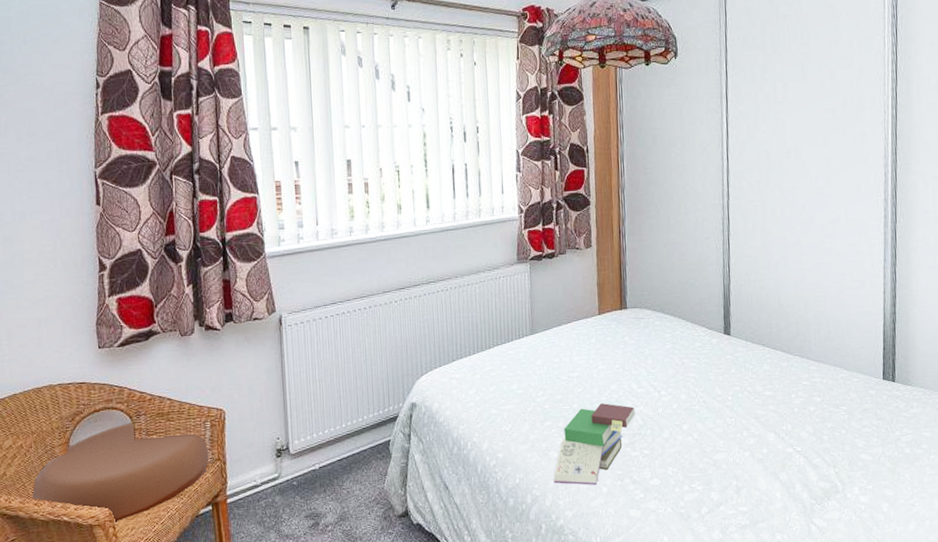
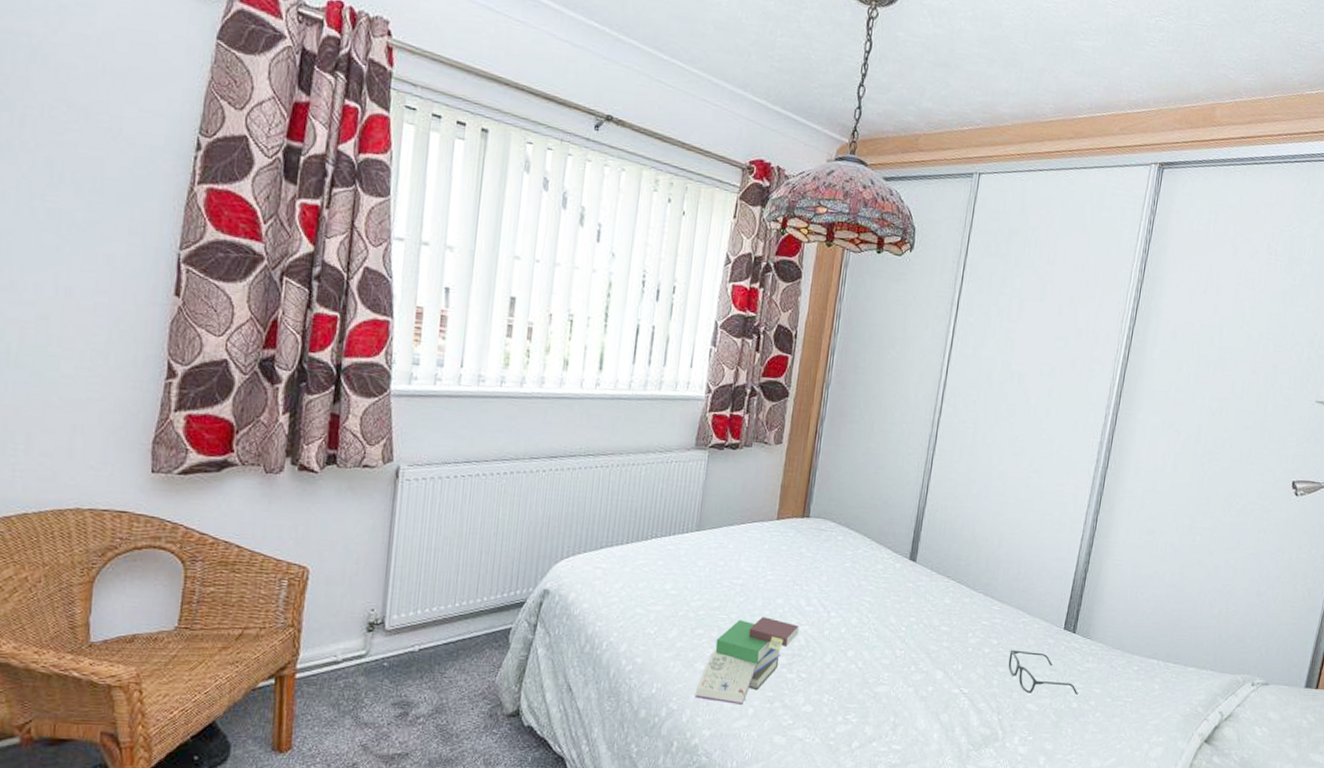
cushion: present [32,422,210,522] -> none [33,568,280,686]
eyeglasses: none [834,404,909,445] -> present [1008,649,1078,696]

